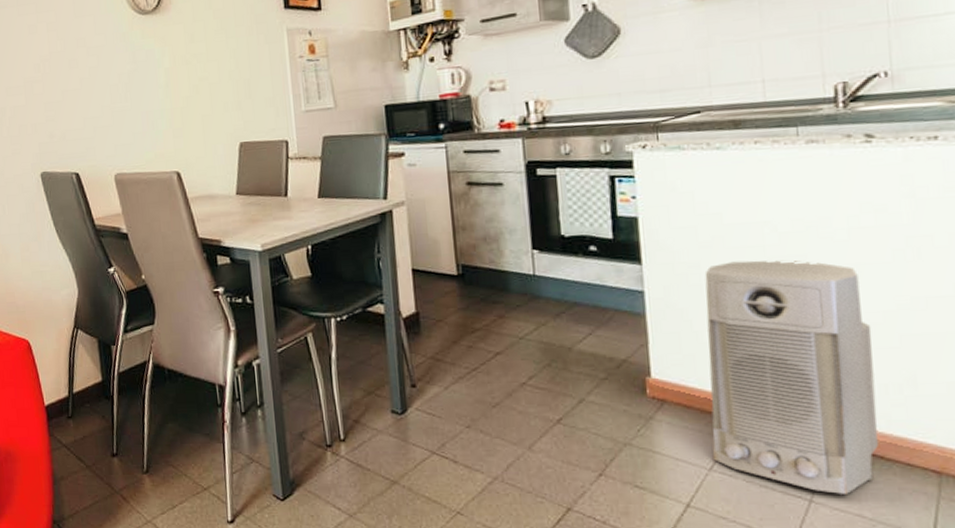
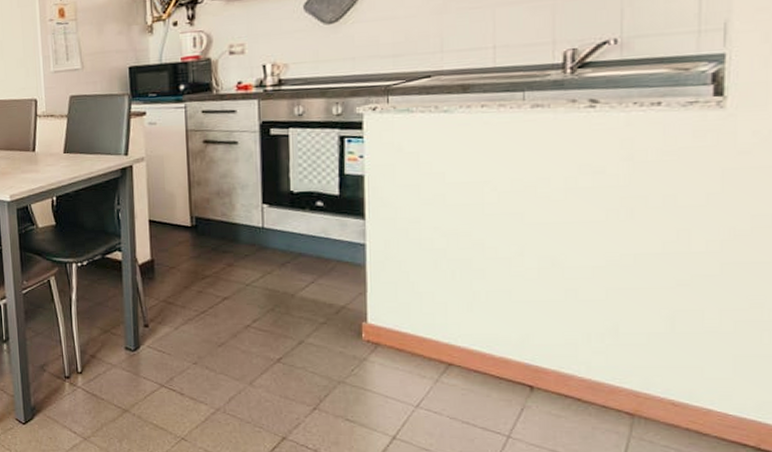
air purifier: present [705,260,878,494] -> none [420,217,580,431]

